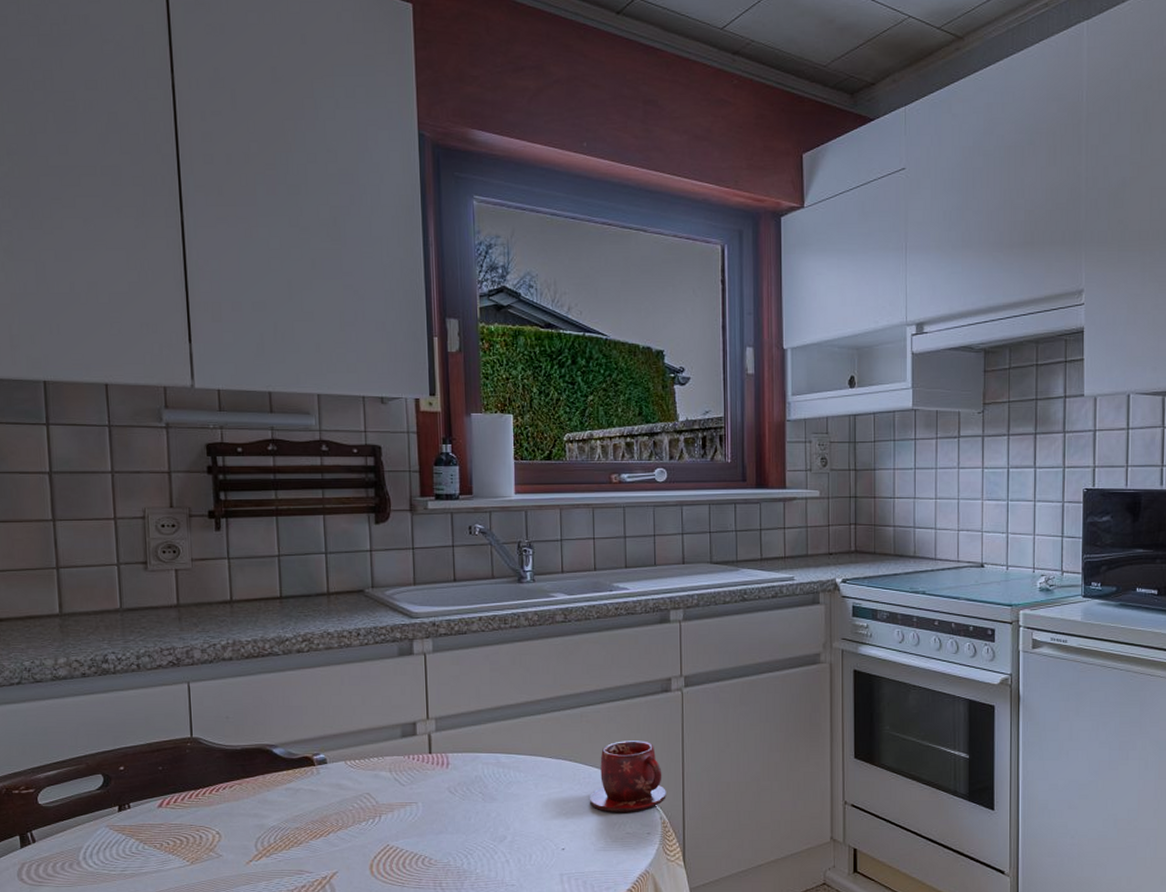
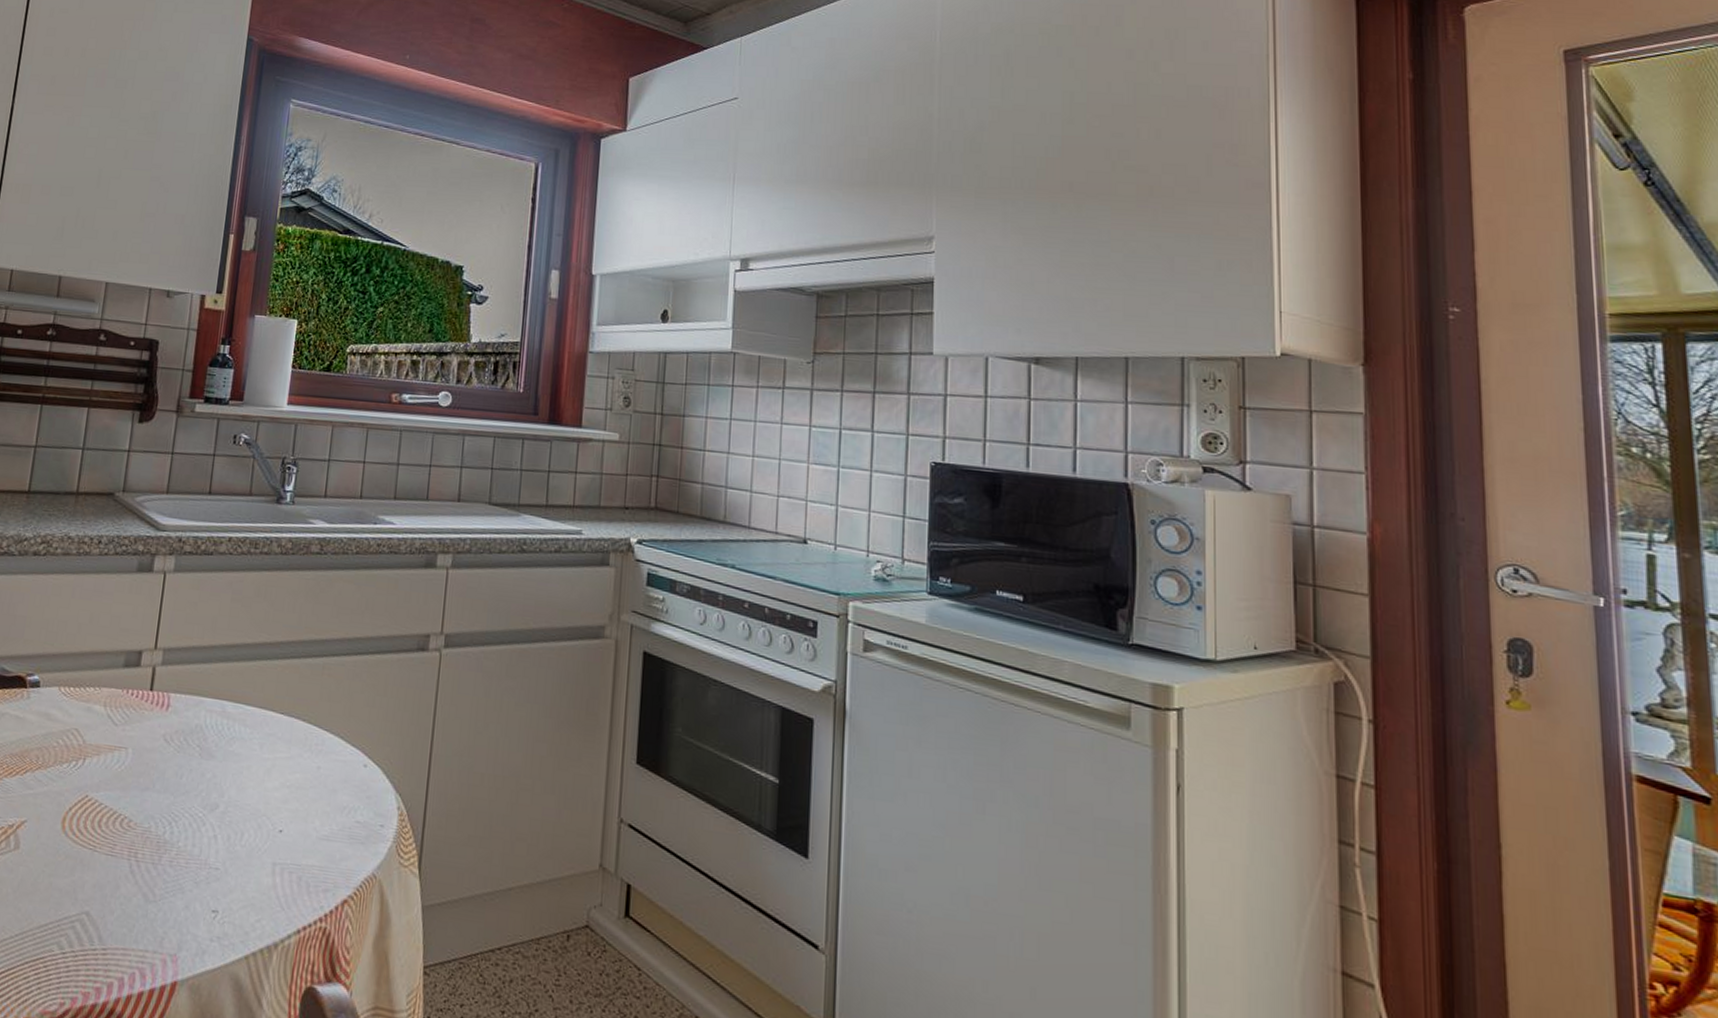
teacup: present [590,741,666,812] -> none [319,704,409,796]

